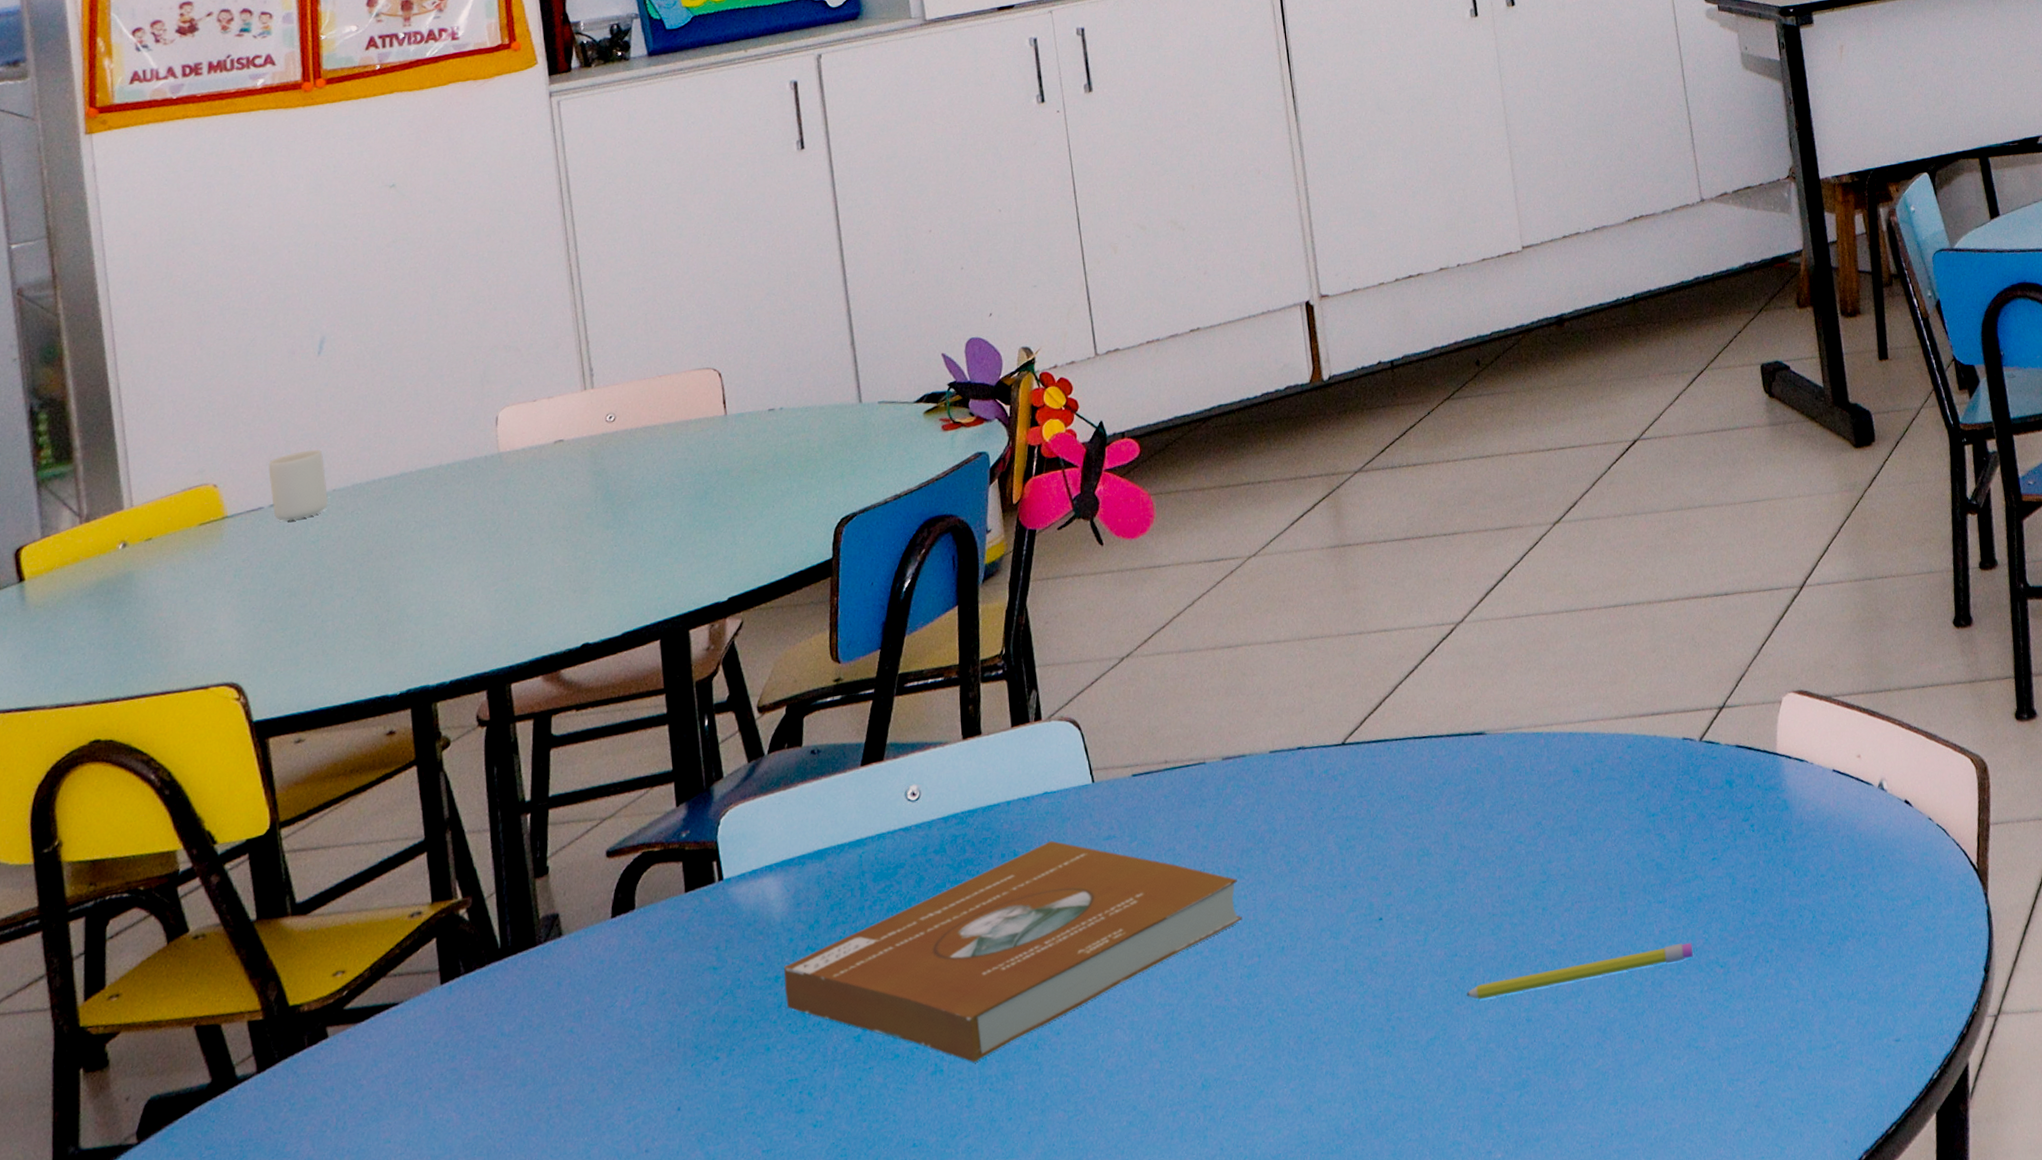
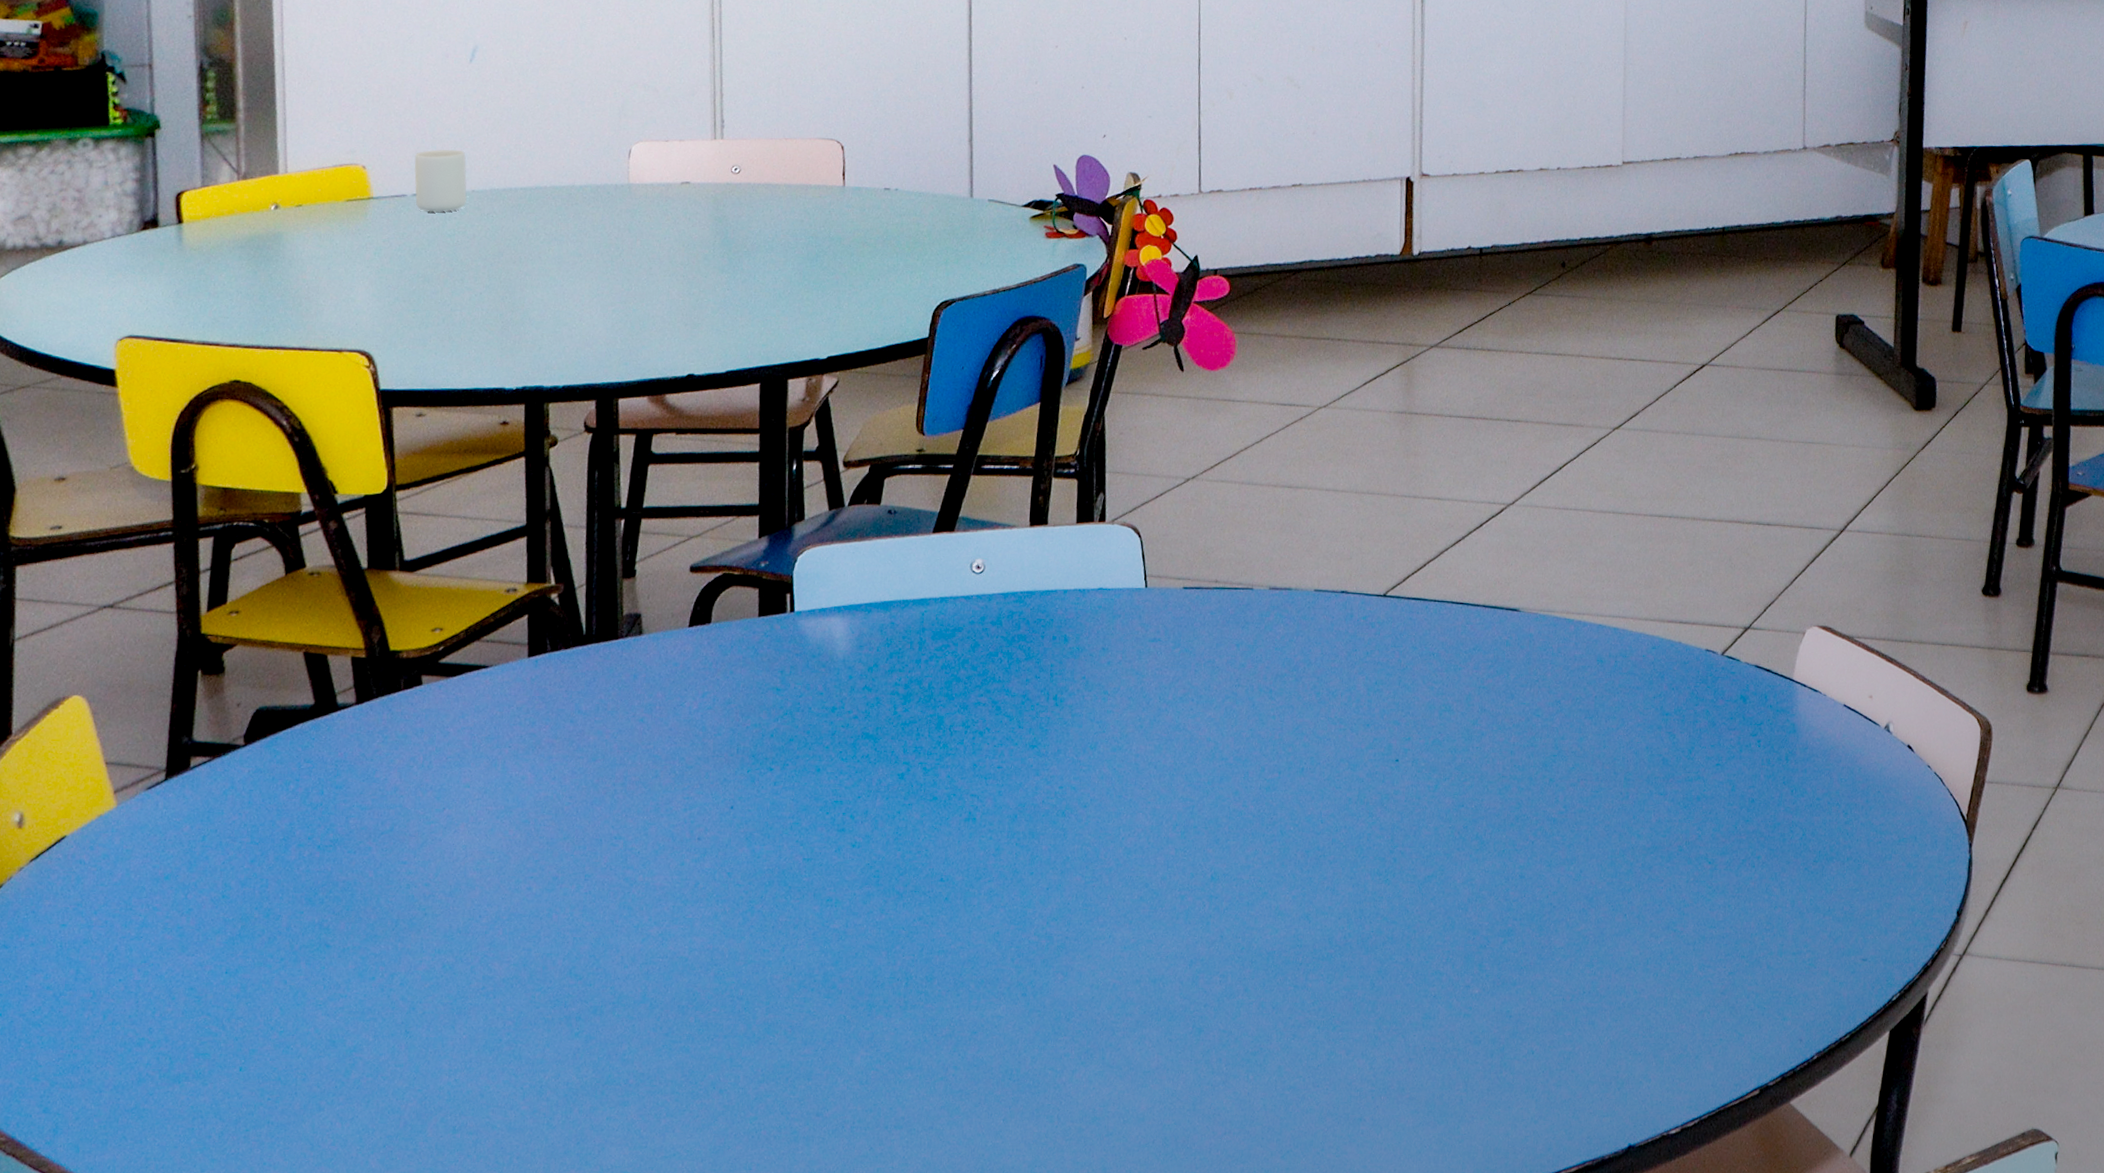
book: present [783,840,1242,1062] -> none [839,633,1268,817]
pencil: present [1467,942,1693,1000] -> none [1467,834,1685,851]

